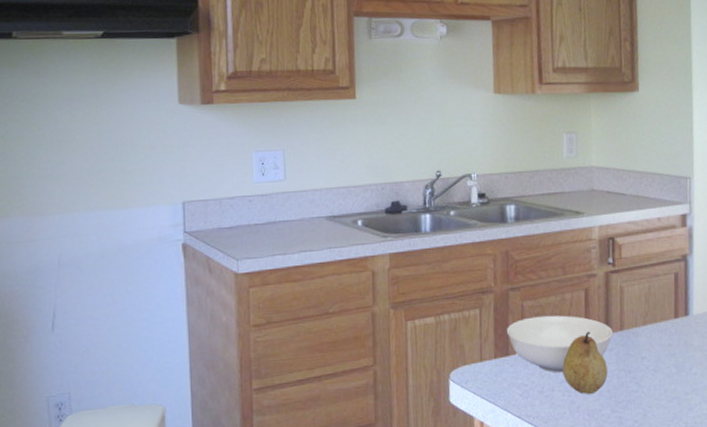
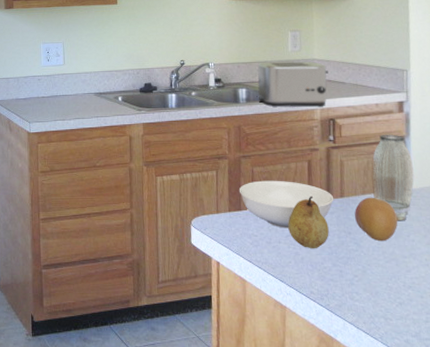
toaster: none [528,169,608,227] -> present [257,61,328,108]
fruit: none [635,327,681,379] -> present [354,197,398,242]
vase: none [652,252,697,352] -> present [371,134,414,220]

